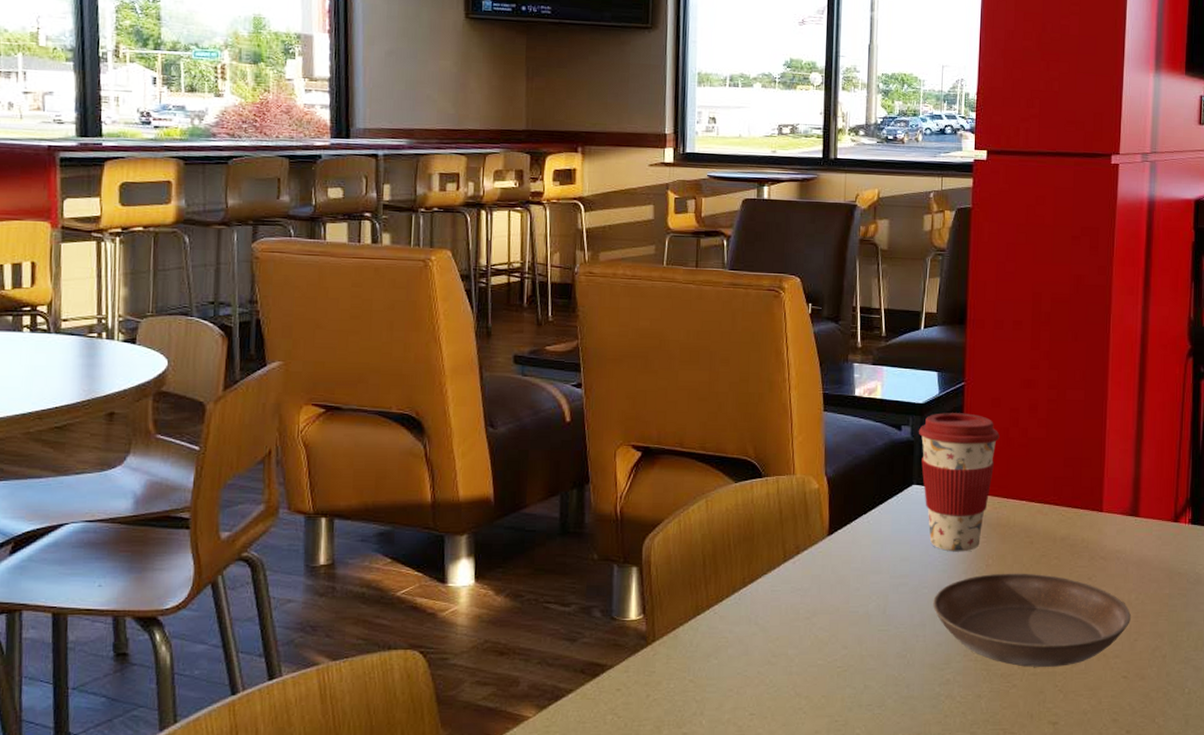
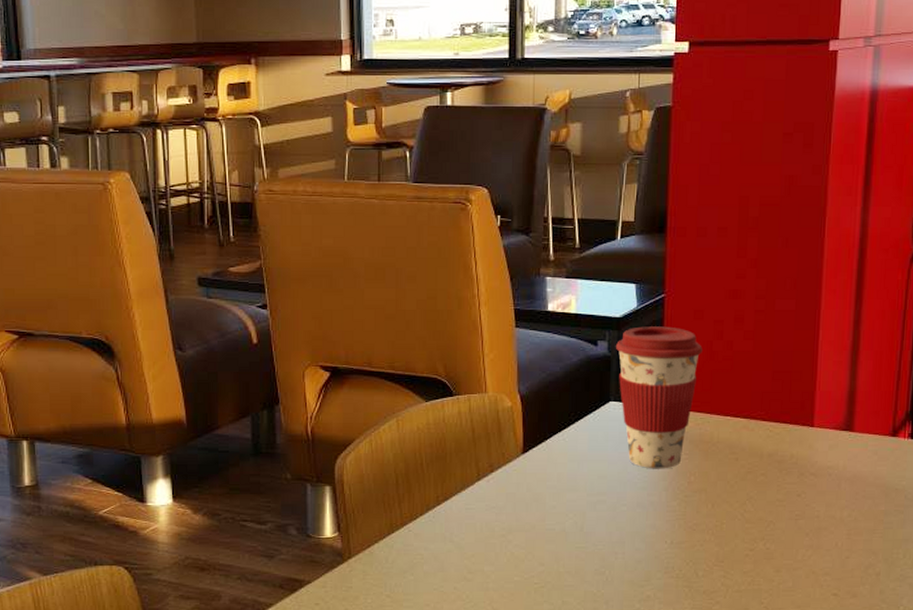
saucer: present [933,573,1131,667] -> none [632,490,843,584]

